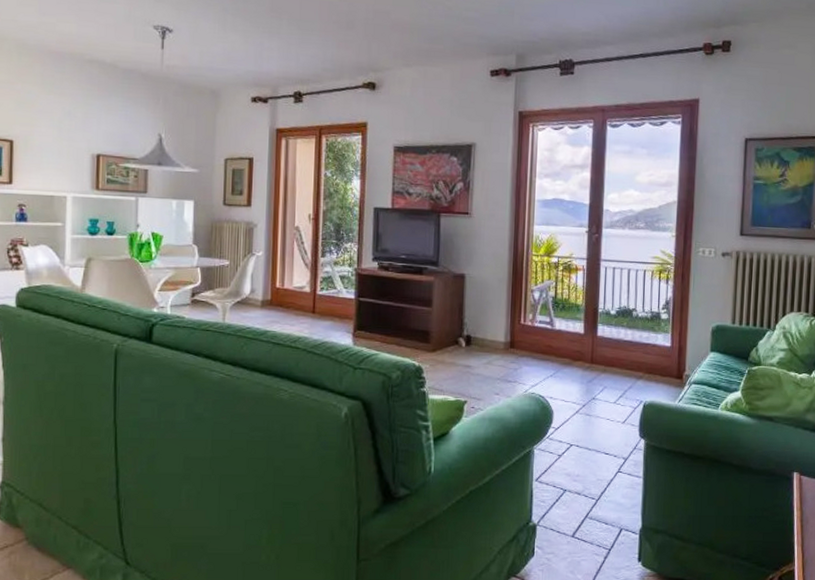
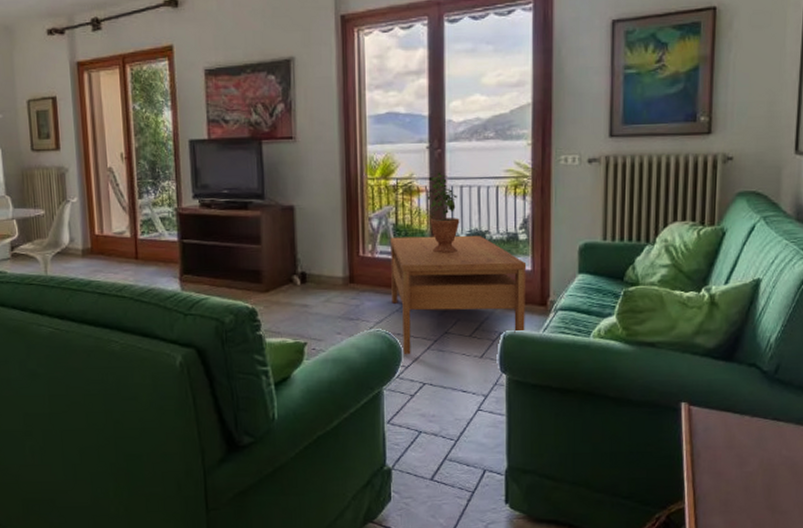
coffee table: none [547,309,667,418] -> present [391,235,527,355]
potted plant: none [583,252,611,327] -> present [427,170,460,253]

